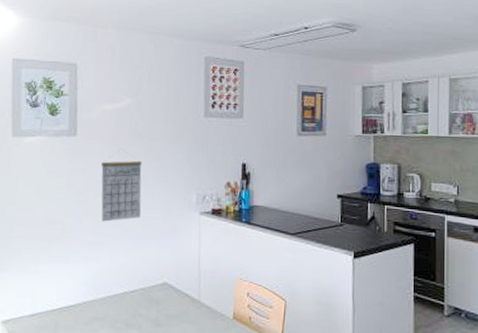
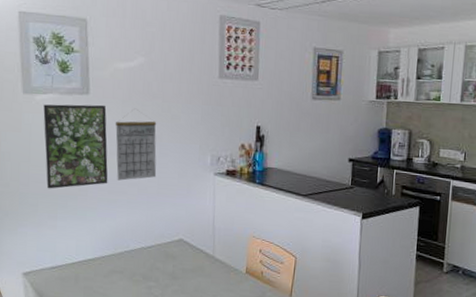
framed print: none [30,146,93,232] -> present [43,104,108,189]

